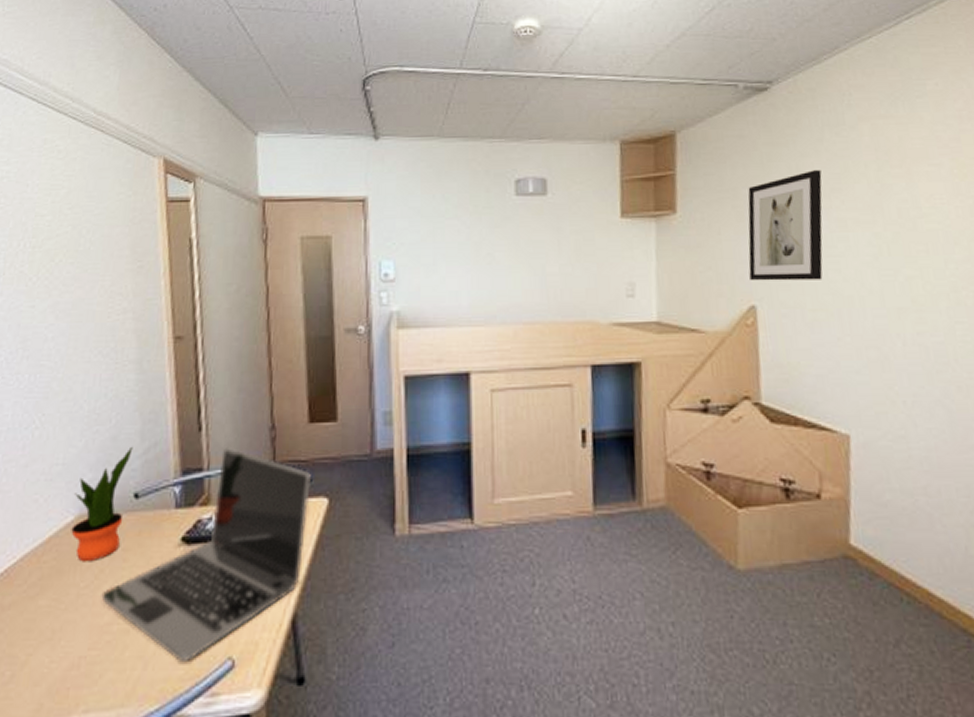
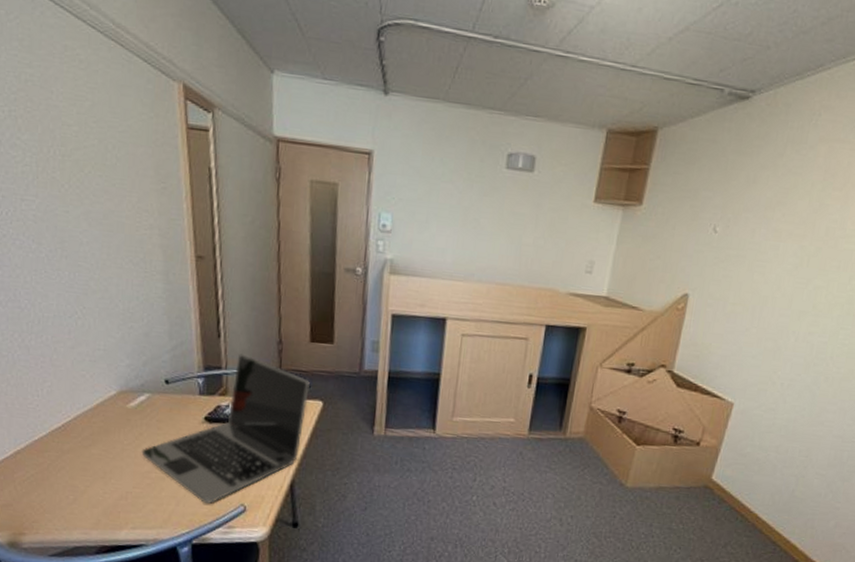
potted plant: present [71,446,133,562] -> none [114,342,163,427]
wall art: present [748,170,823,281] -> none [689,182,774,280]

